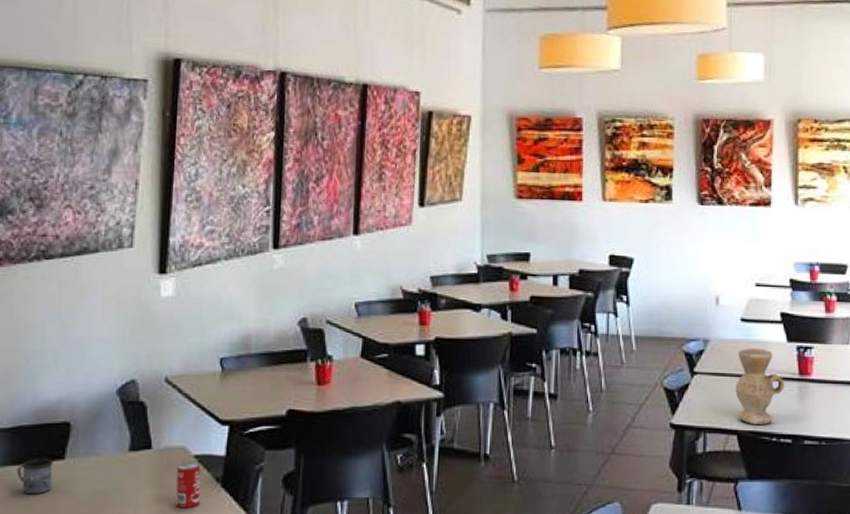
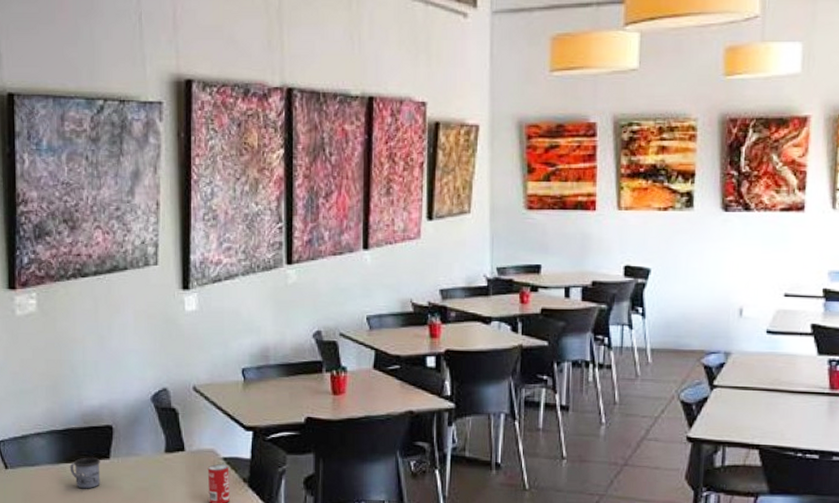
vase: present [735,348,784,426] -> none [758,361,813,441]

